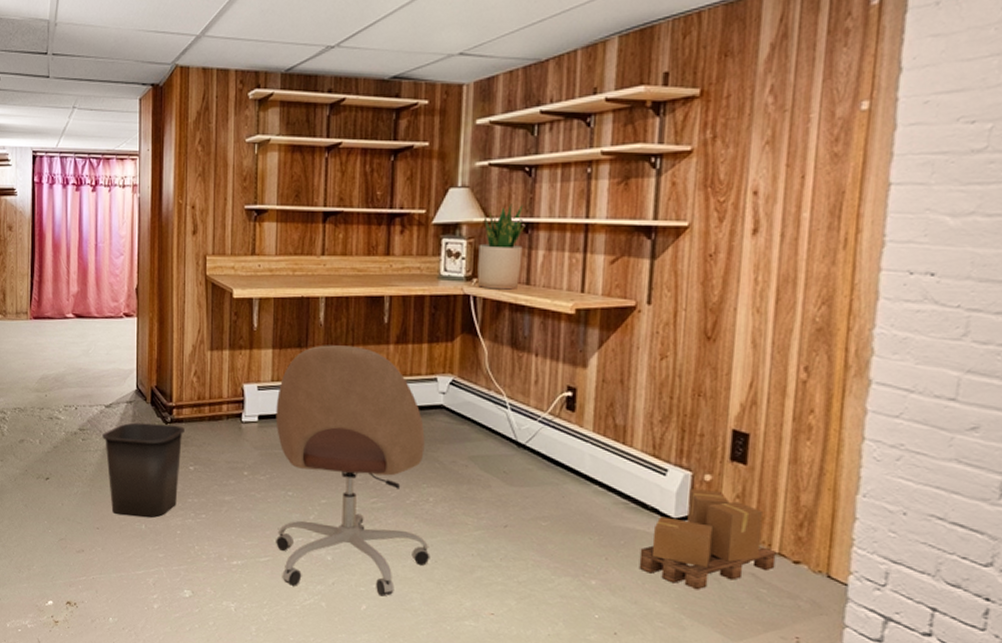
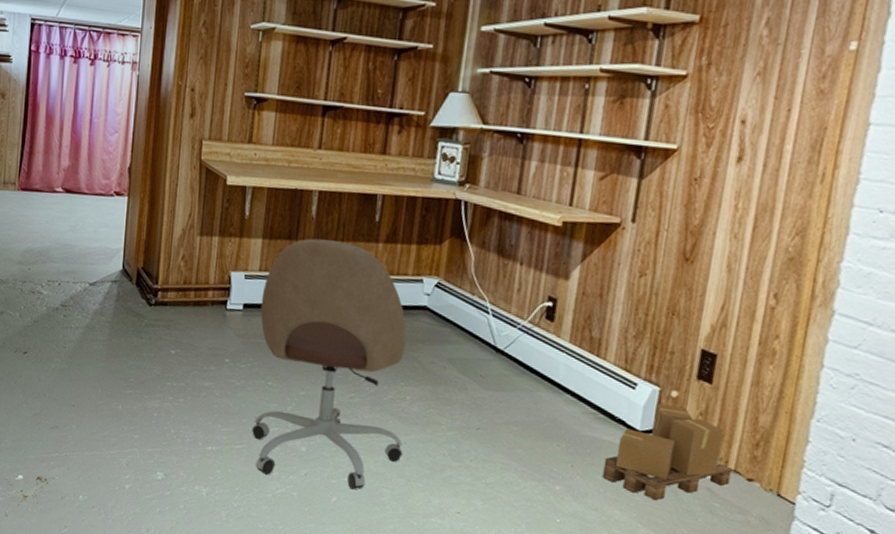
waste bin: present [102,422,185,518] -> none [84,302,169,399]
planter: present [477,204,526,290] -> none [469,113,521,198]

